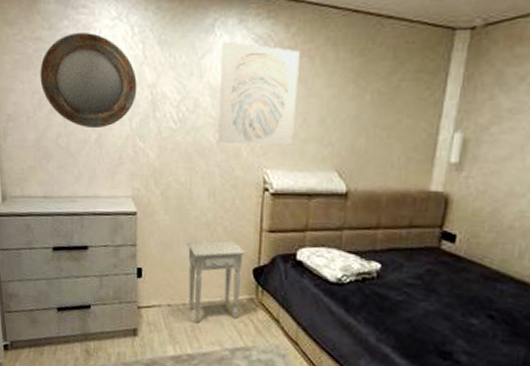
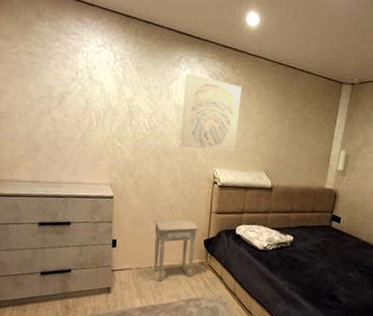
home mirror: present [40,33,137,129] -> none [33,53,117,130]

